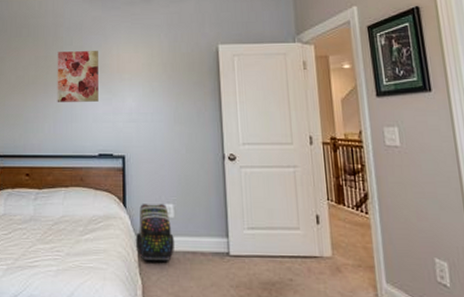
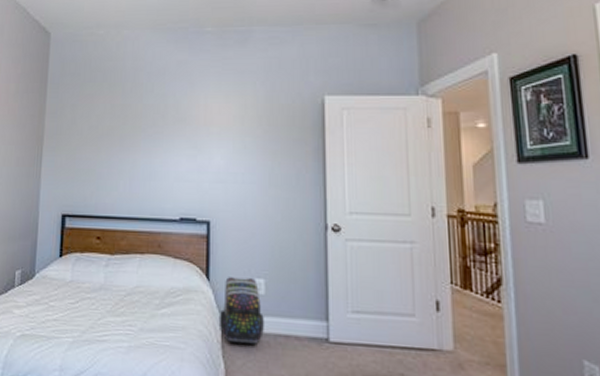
wall art: present [57,51,98,102] -> none [134,100,183,158]

